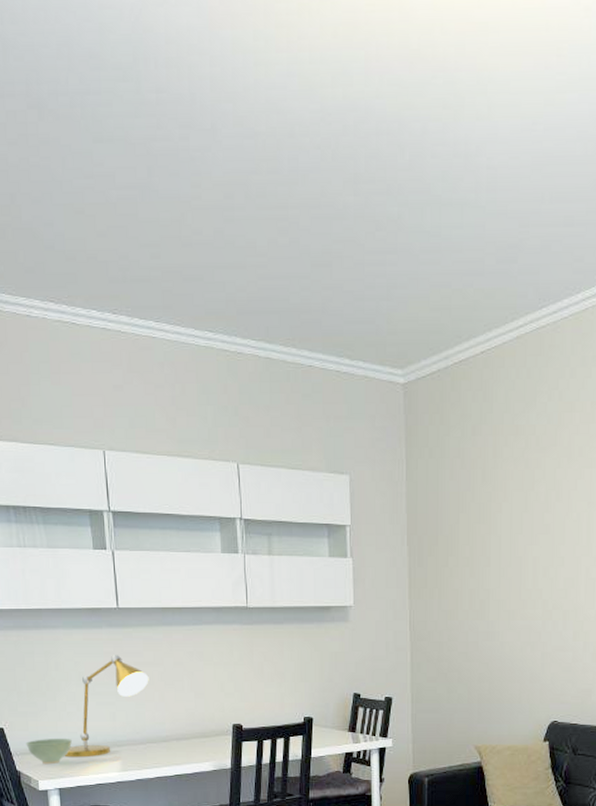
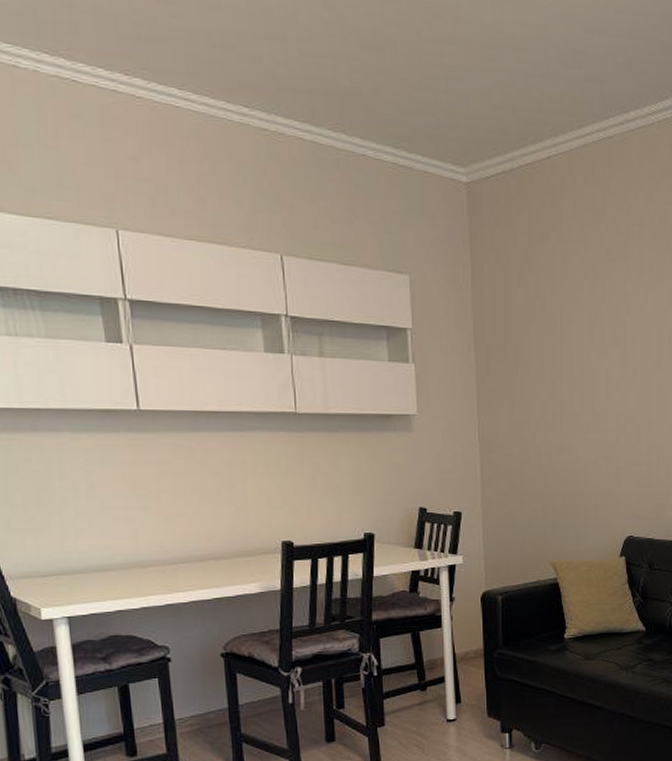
bowl: present [26,738,72,765] -> none [23,558,83,590]
desk lamp: present [64,655,149,758] -> none [73,463,180,581]

